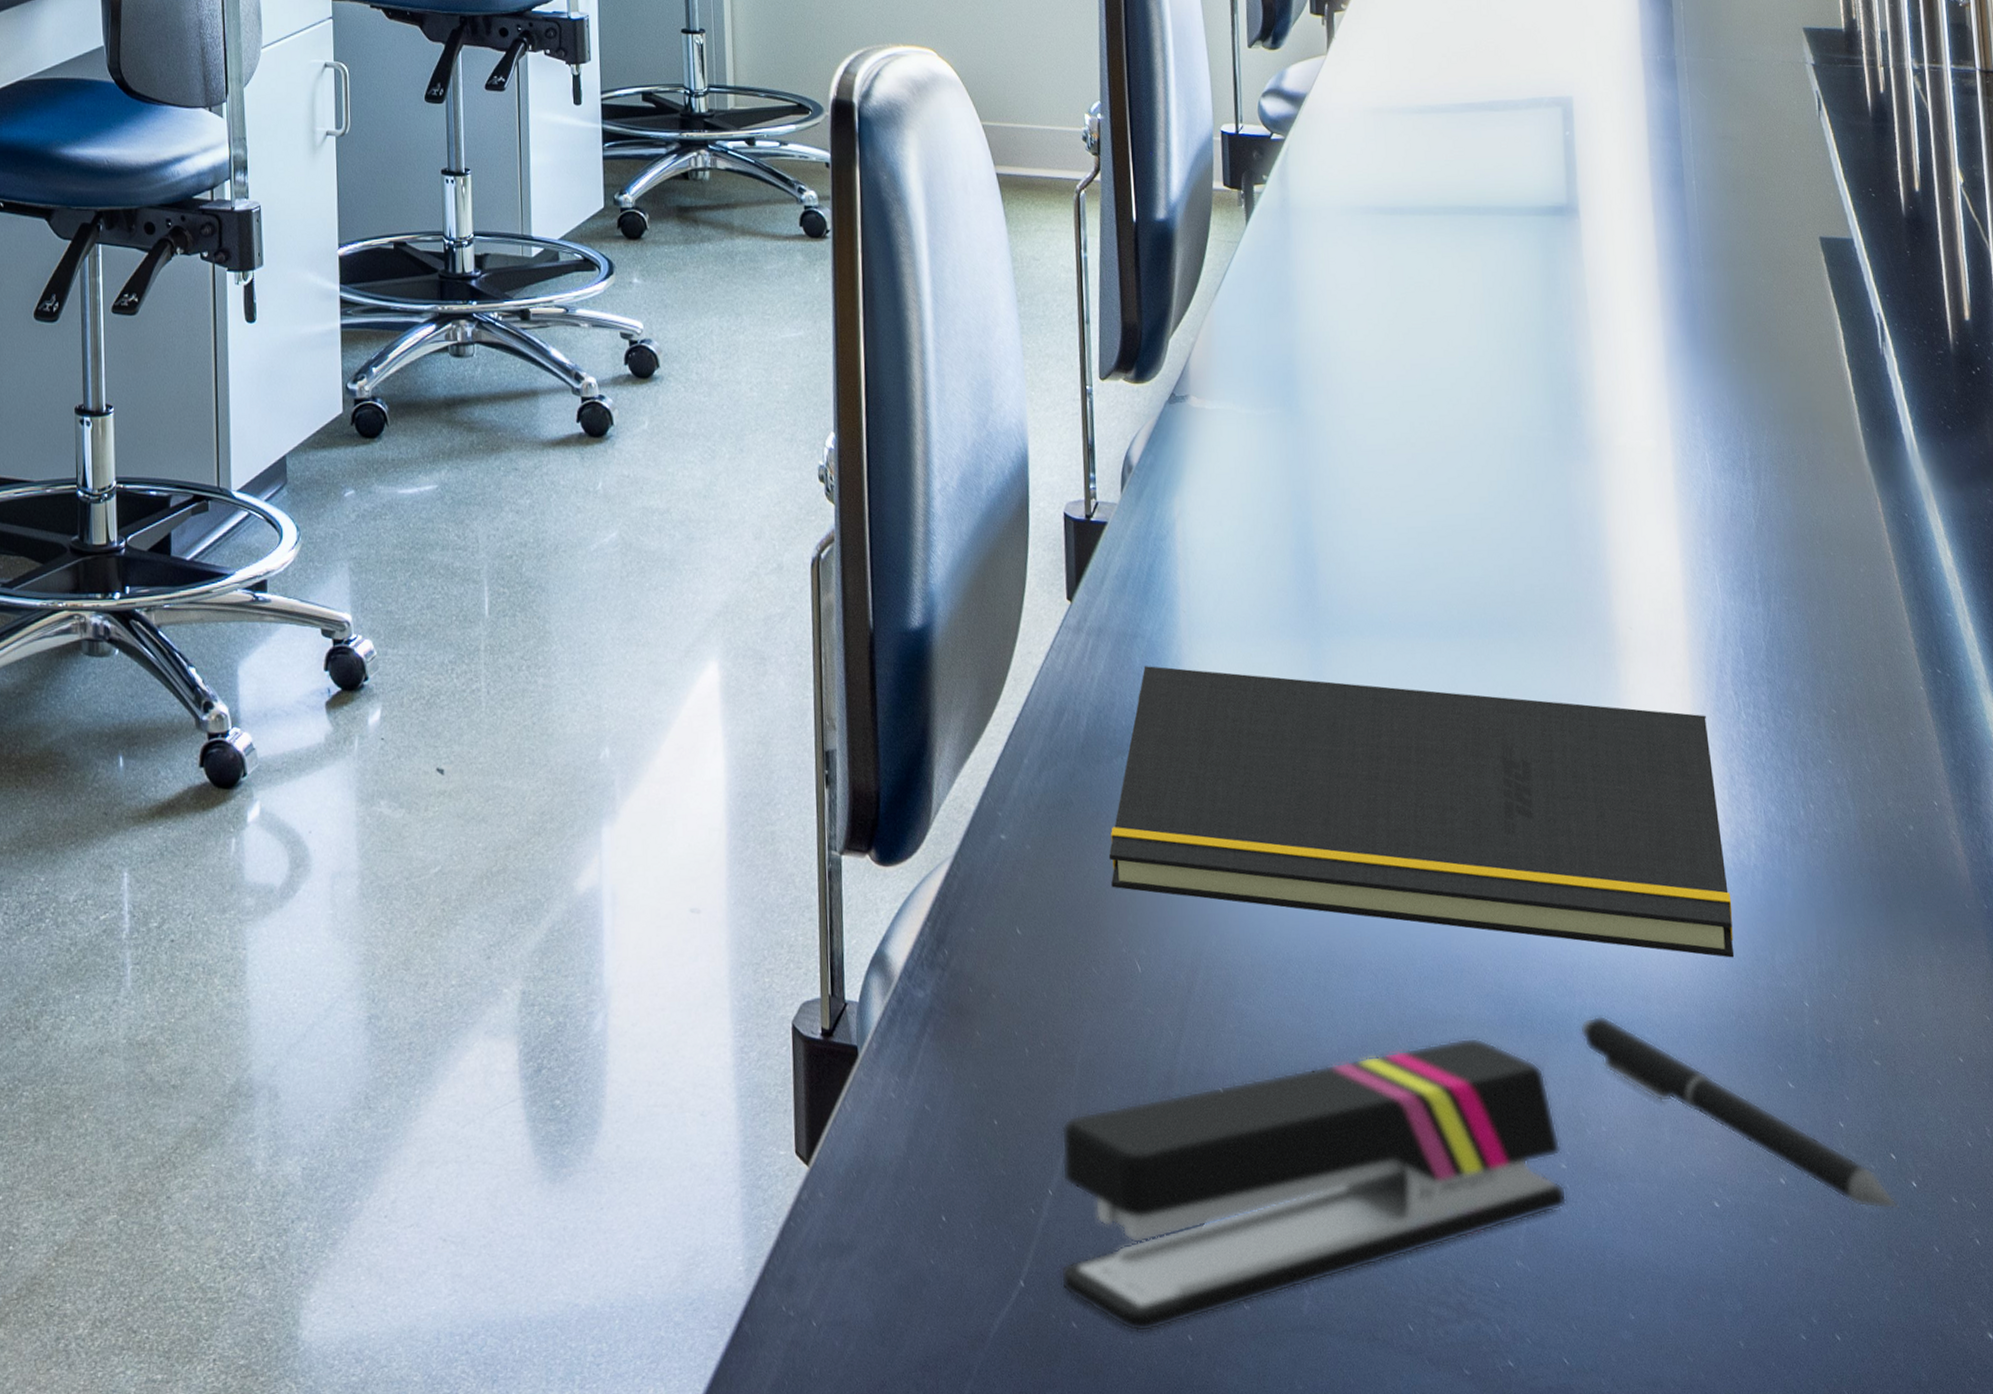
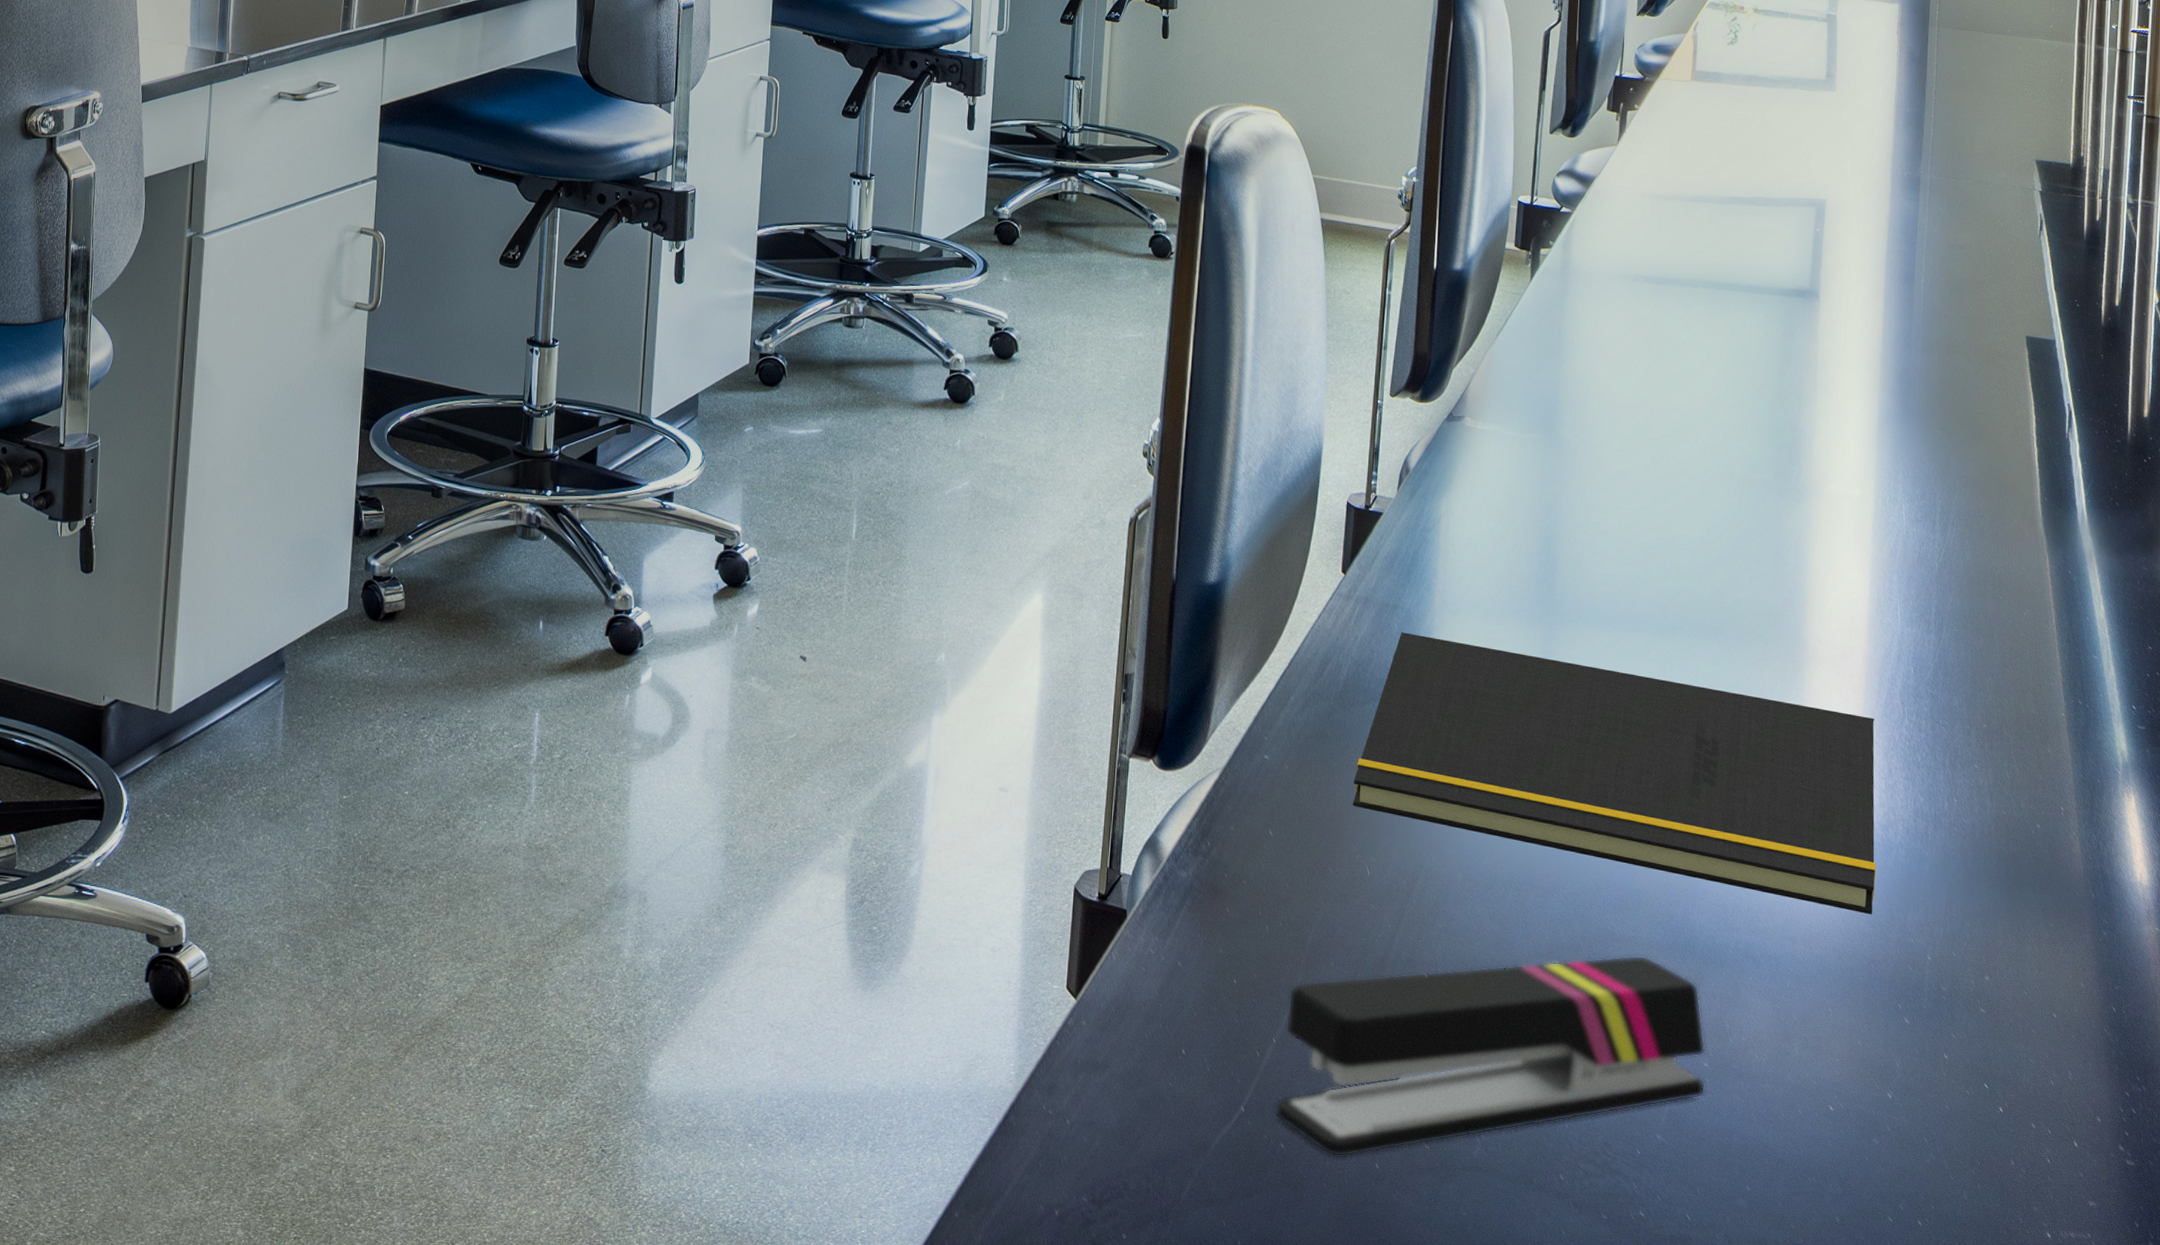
pen: present [1579,1015,1899,1211] -> none [1733,949,1986,1129]

